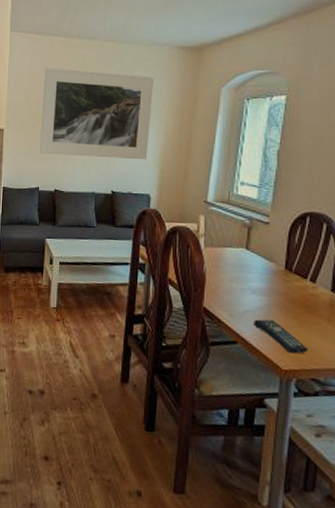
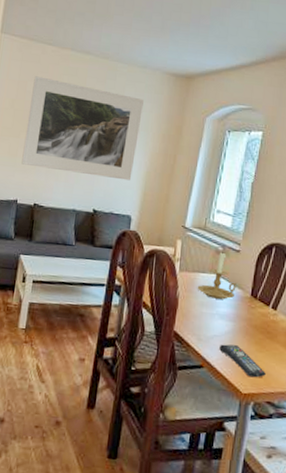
candle holder: none [224,224,268,274] -> present [197,251,236,300]

